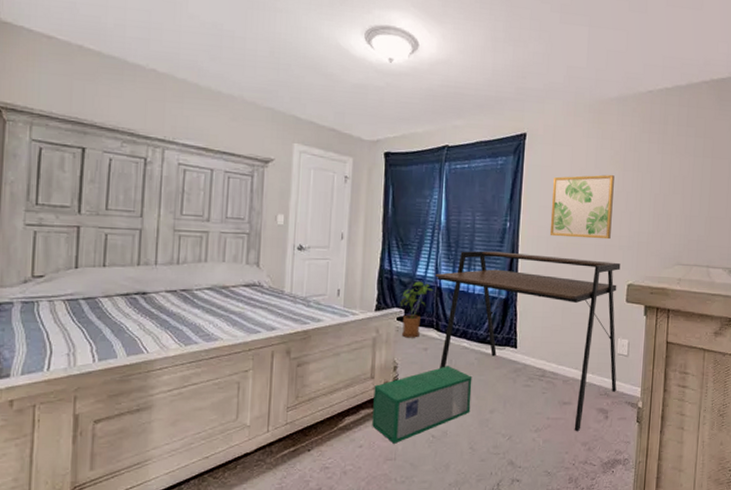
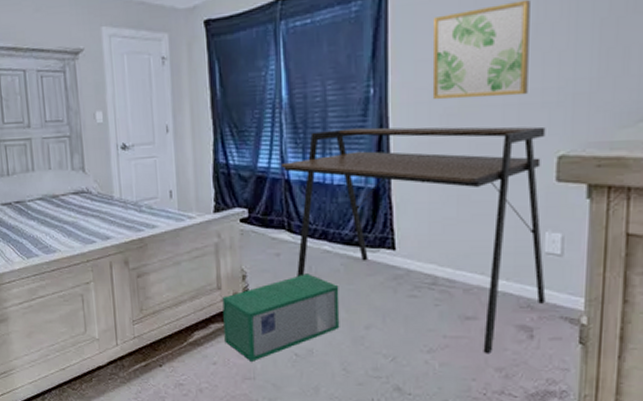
house plant: present [400,281,434,338] -> none [242,174,281,242]

